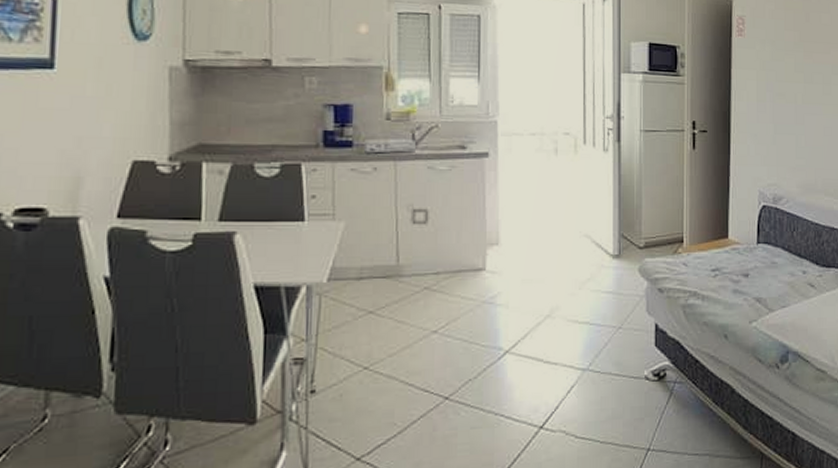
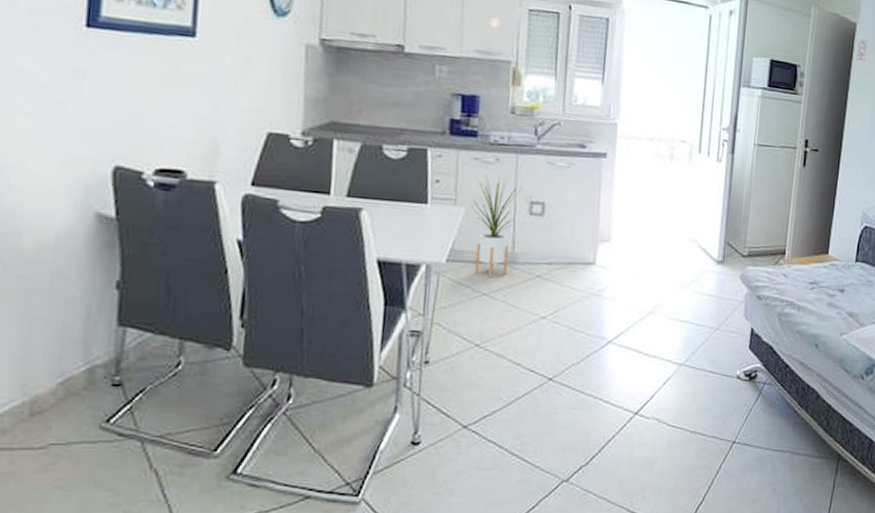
house plant: none [349,186,405,293] -> present [470,175,524,277]

